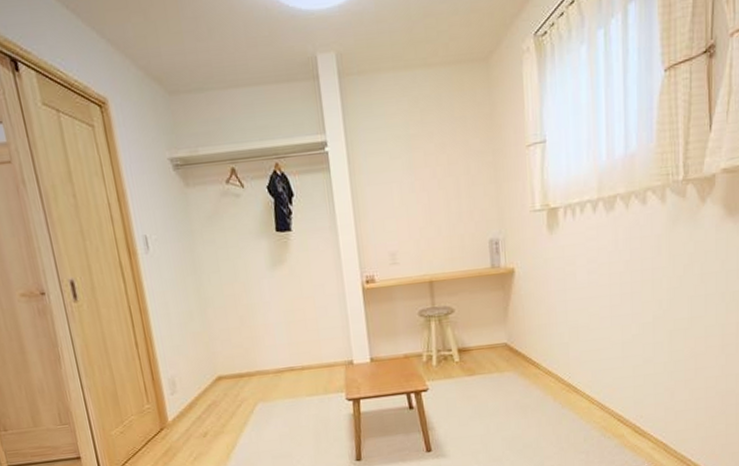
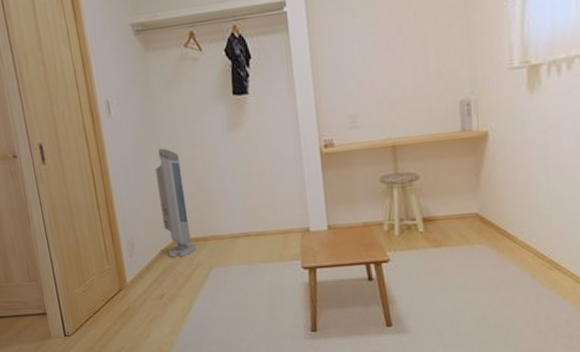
air purifier: none [197,284,241,395] -> present [155,148,196,259]

